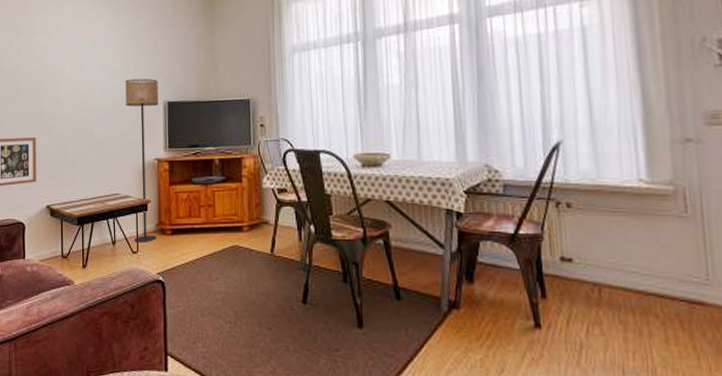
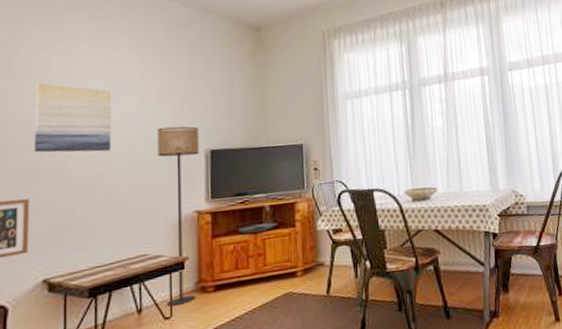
wall art: none [37,39,91,100] -> present [34,83,111,153]

